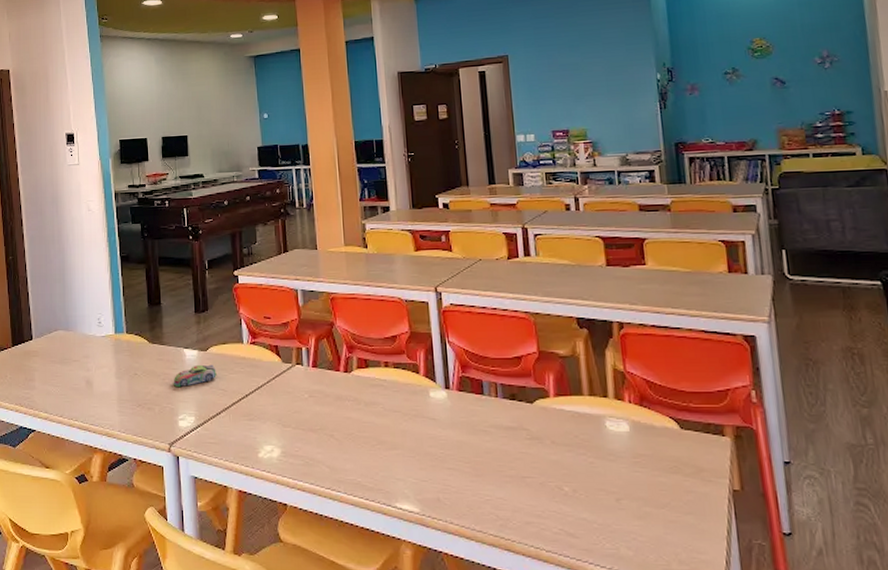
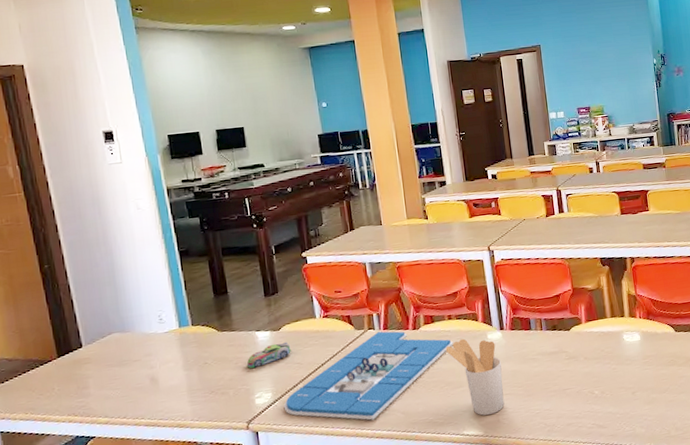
board game: none [205,369,389,468] -> present [283,331,453,420]
utensil holder: none [380,392,447,489] -> present [445,338,505,416]

